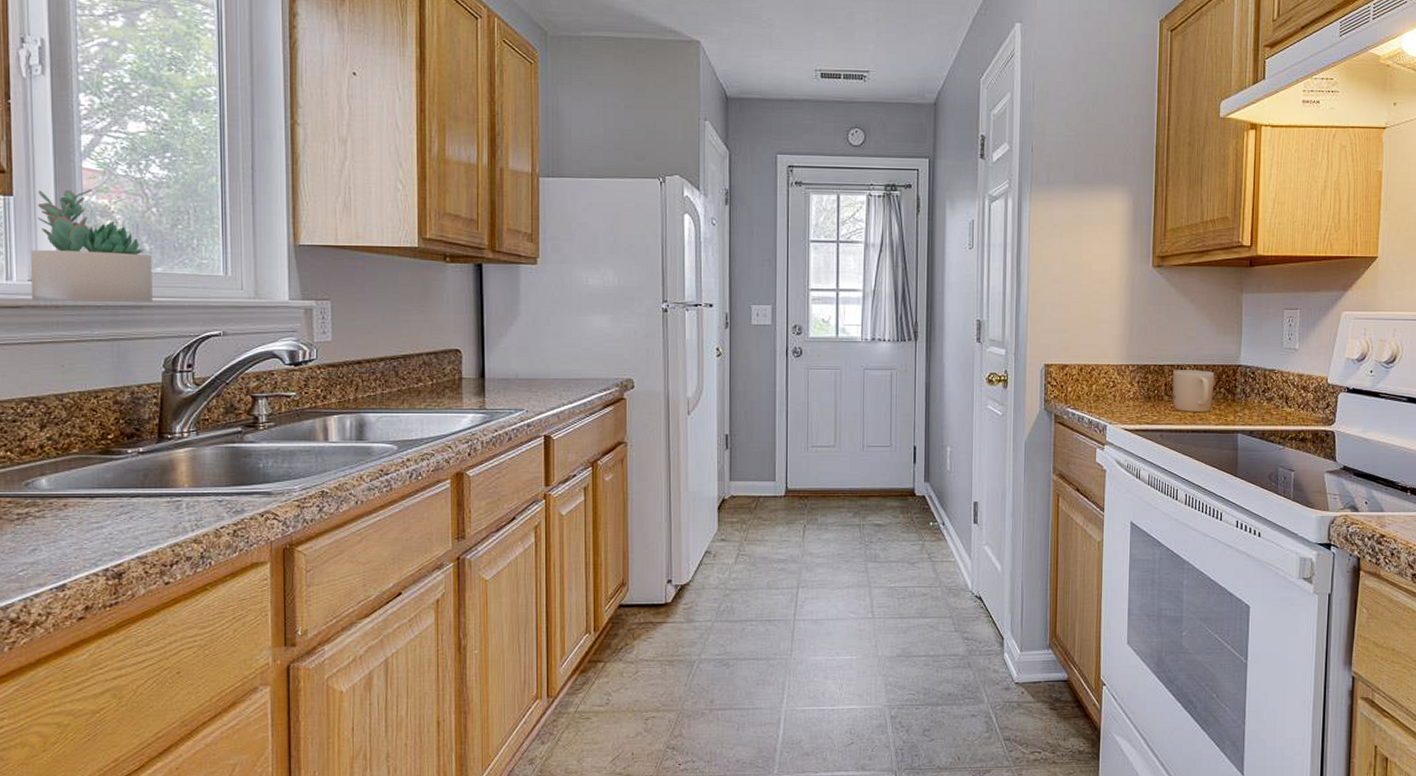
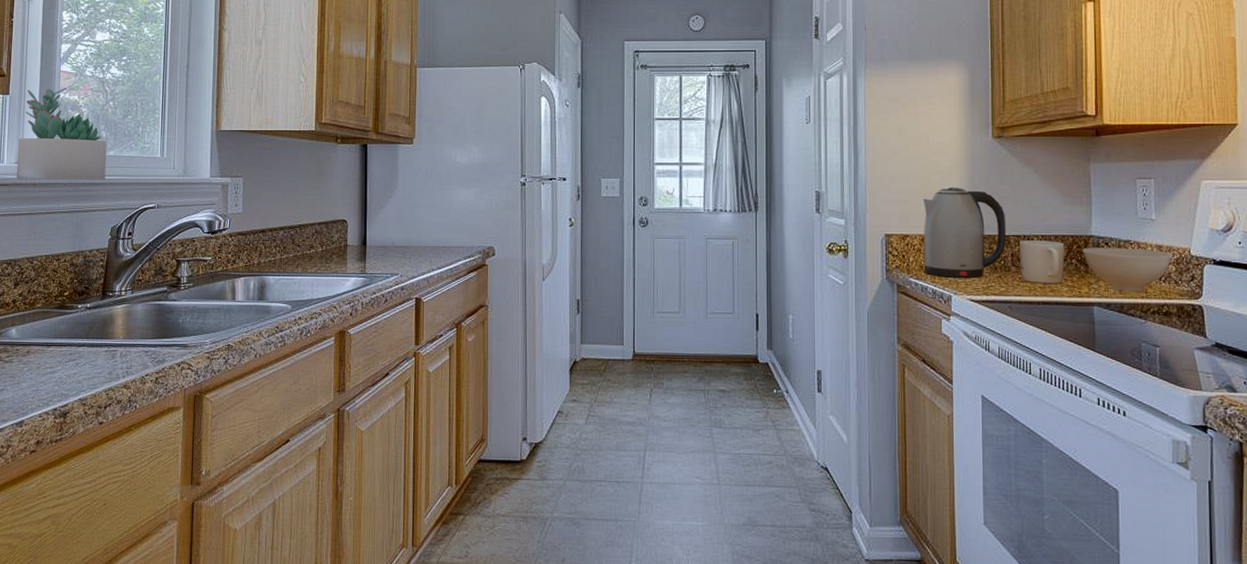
kettle: none [1081,316,1162,407] -> present [923,186,1007,278]
bowl: none [1230,377,1312,420] -> present [1082,247,1173,292]

